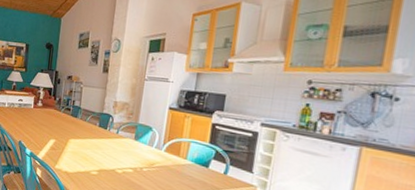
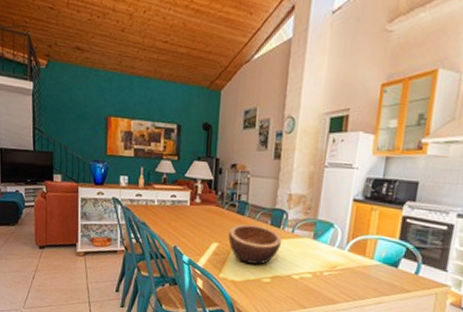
wooden bowl: none [64,124,109,160] -> present [228,224,283,265]

